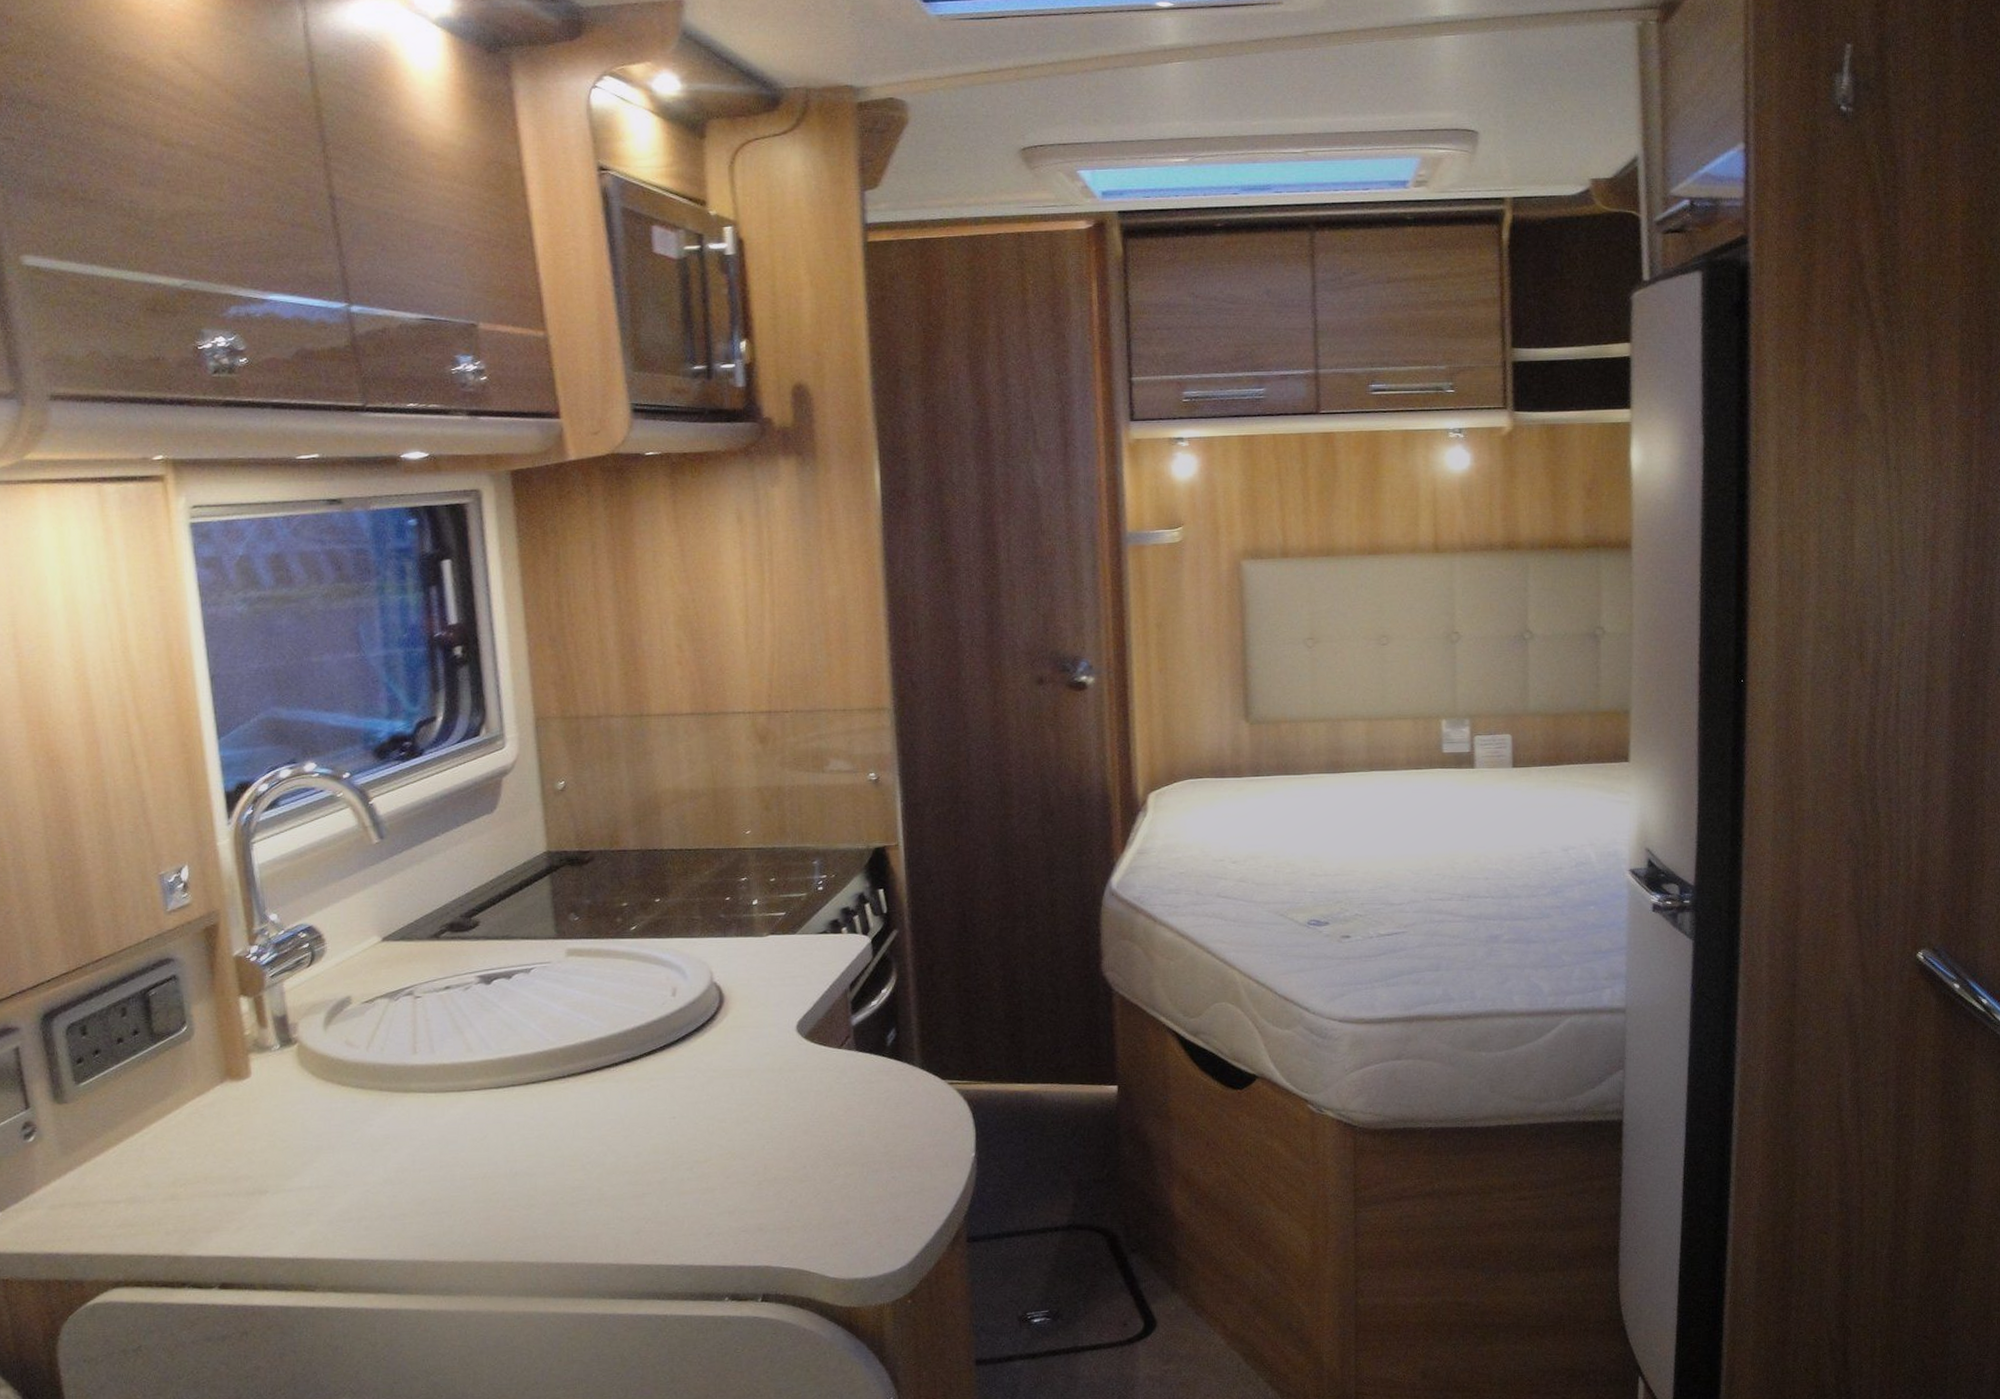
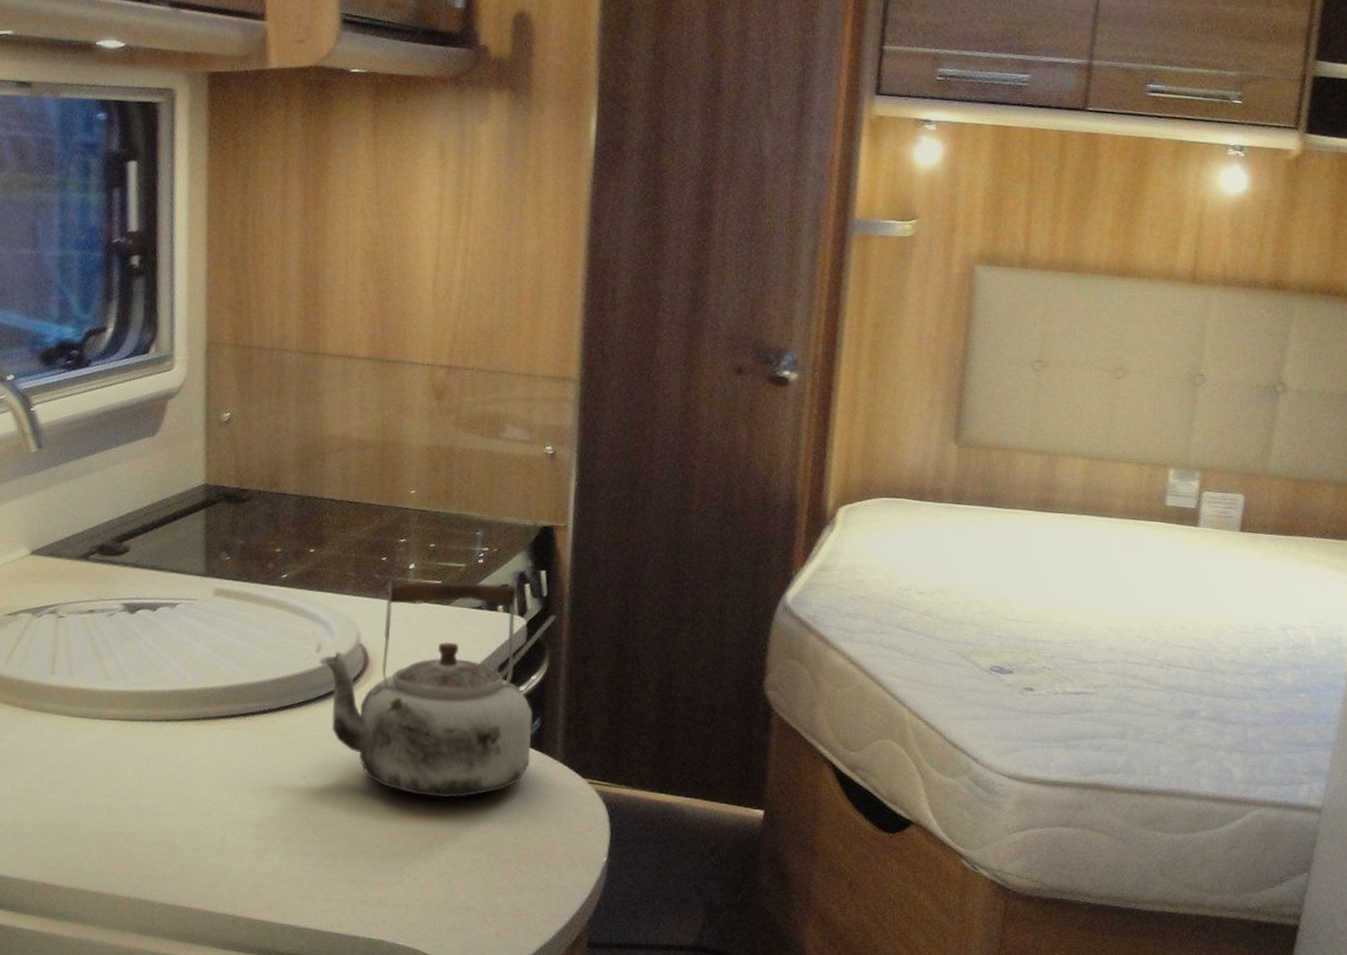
kettle: none [676,902,890,1120] -> present [319,580,533,798]

